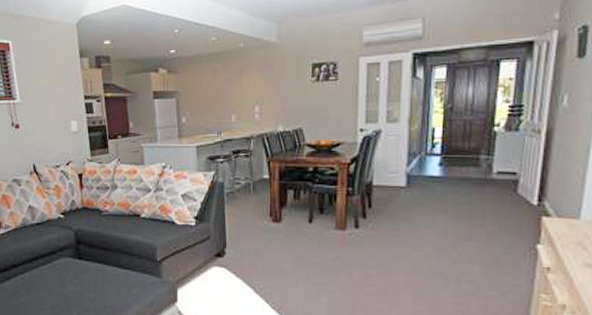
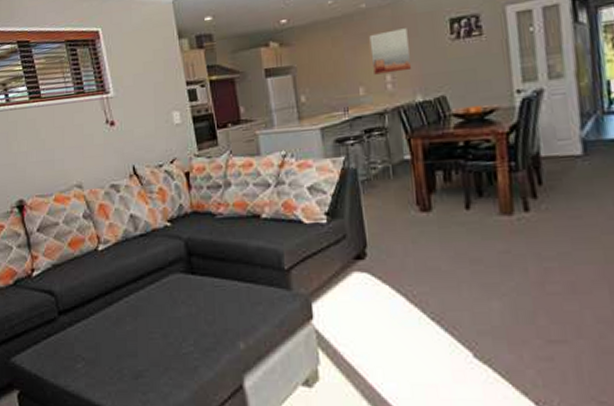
wall art: none [244,68,277,105] -> present [369,28,412,75]

